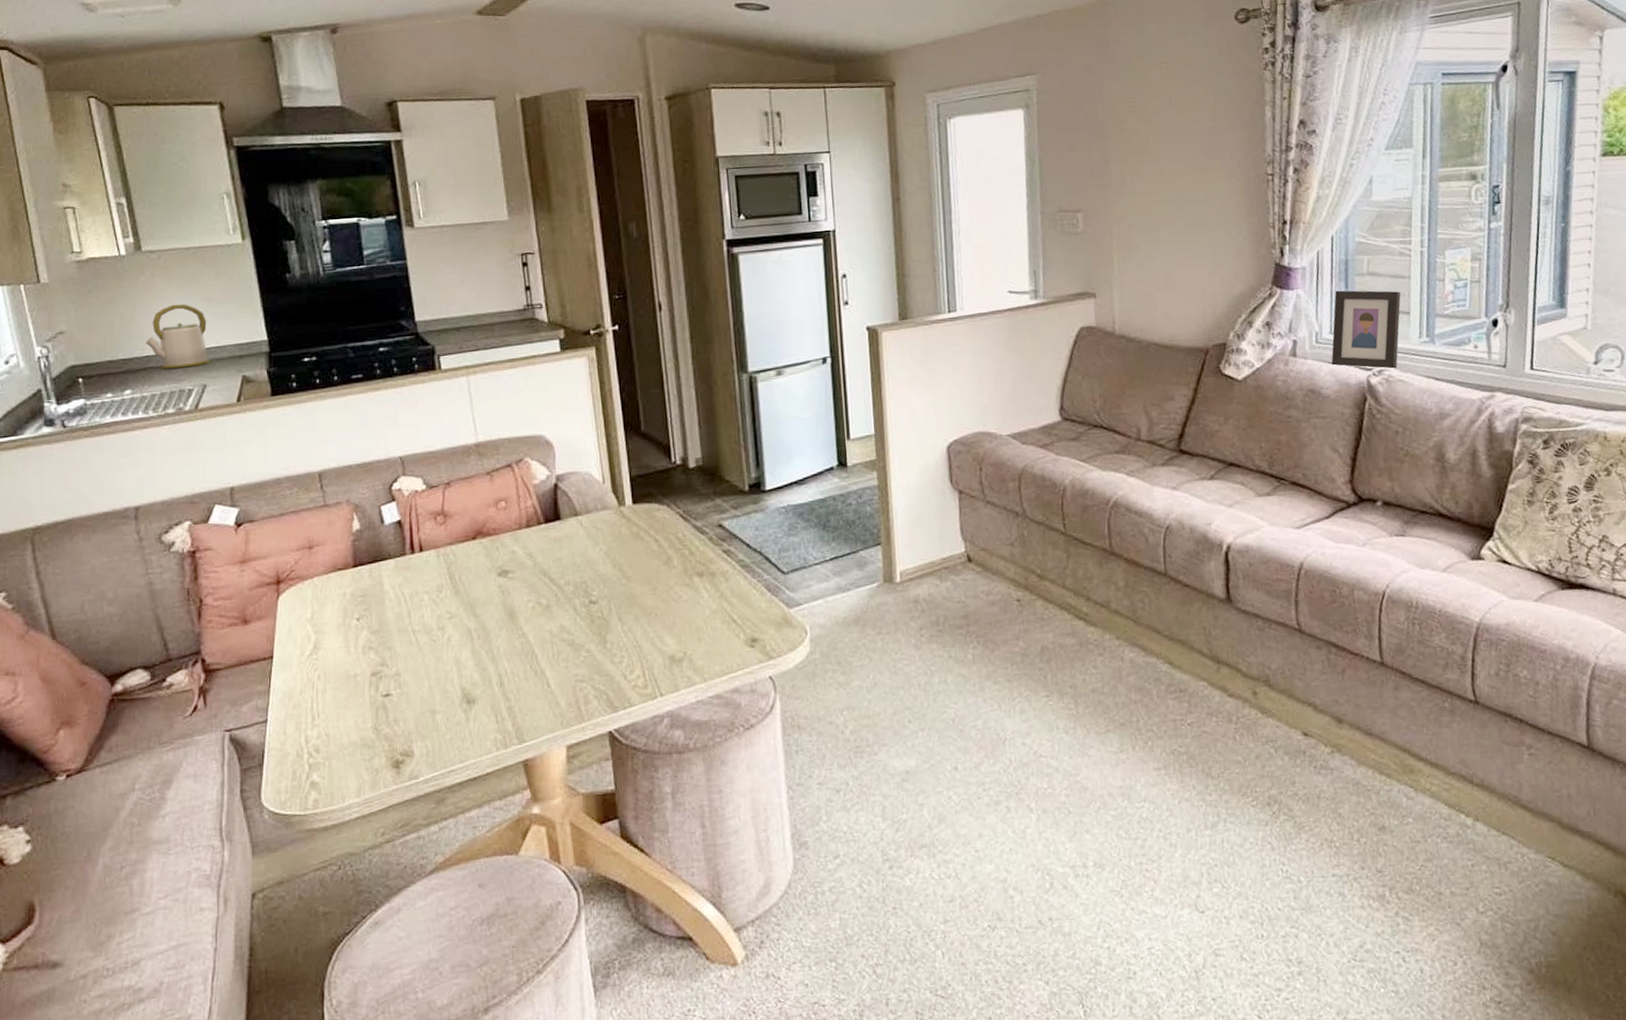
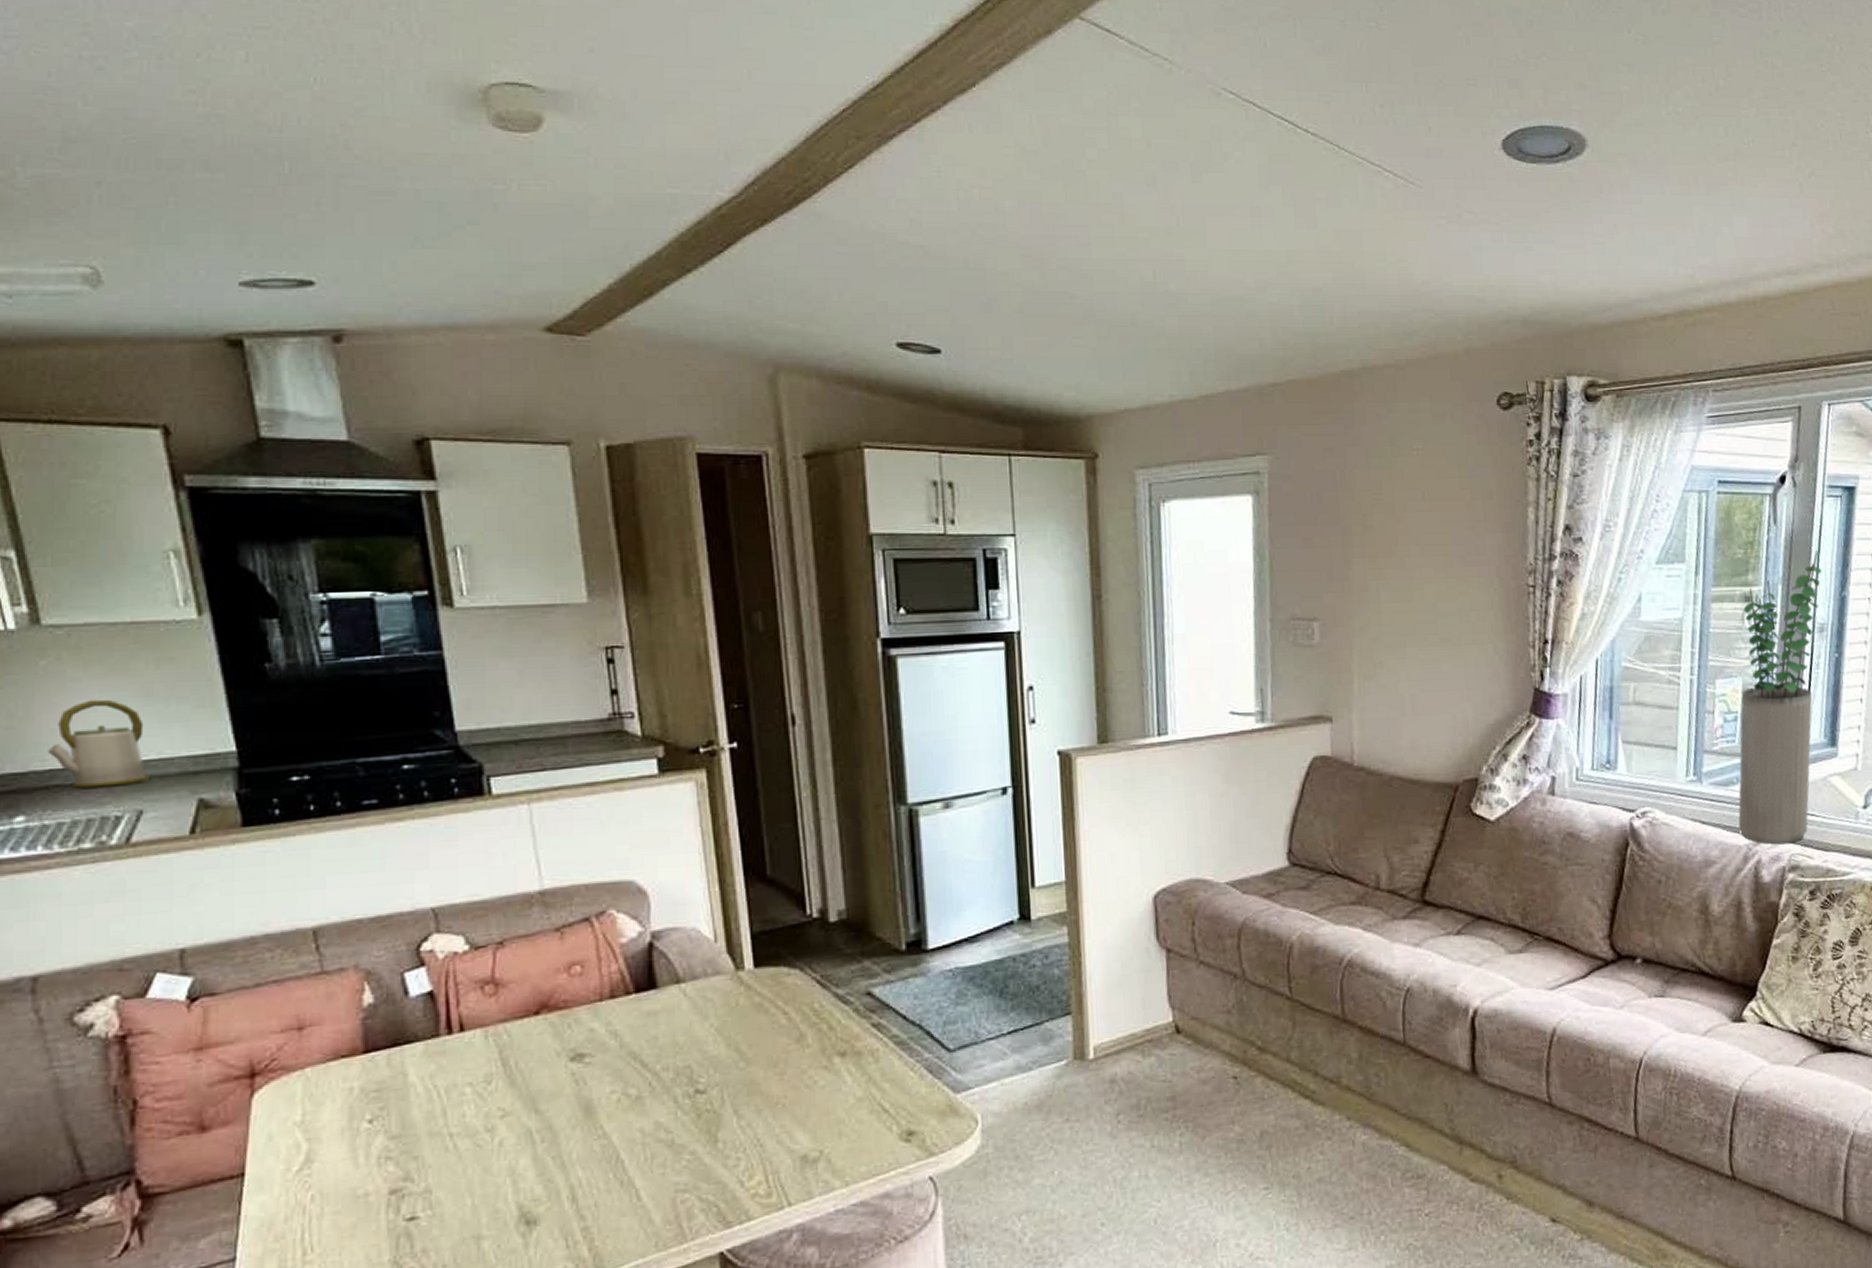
picture frame: present [1331,290,1401,369] -> none [1592,721,1668,811]
vase: none [1470,131,1546,398] -> present [1738,550,1822,845]

